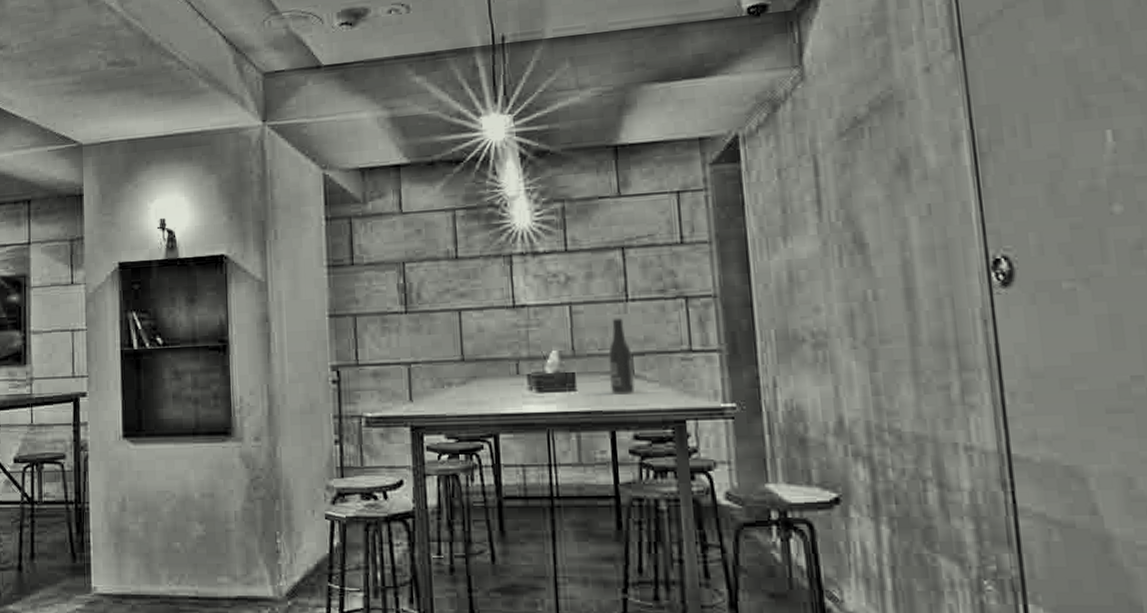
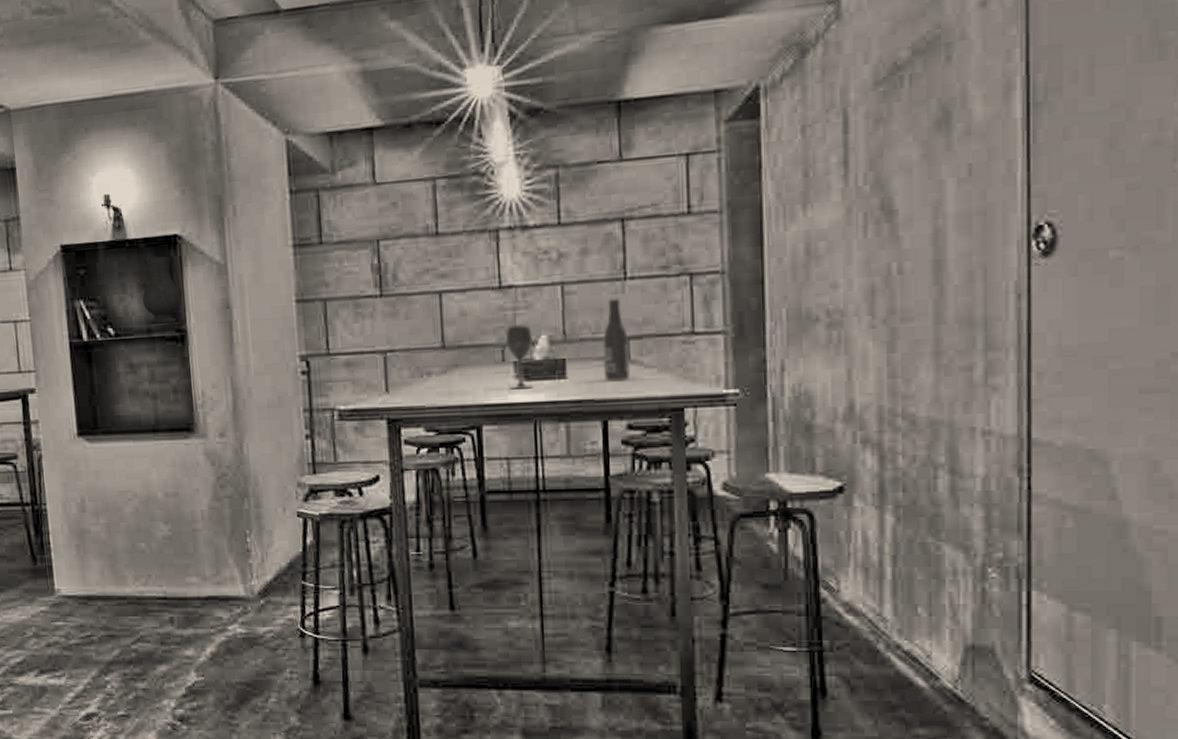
vase: none [189,273,224,336] -> present [142,256,181,326]
wine glass: none [519,340,546,400] -> present [505,324,533,390]

